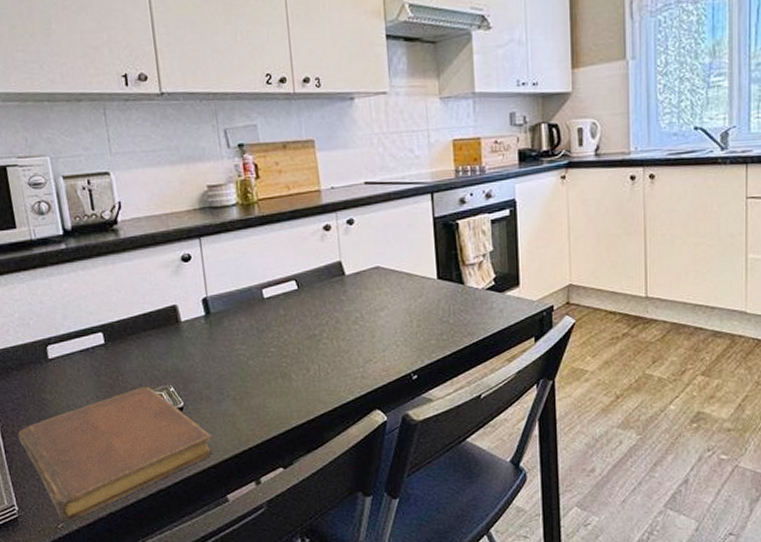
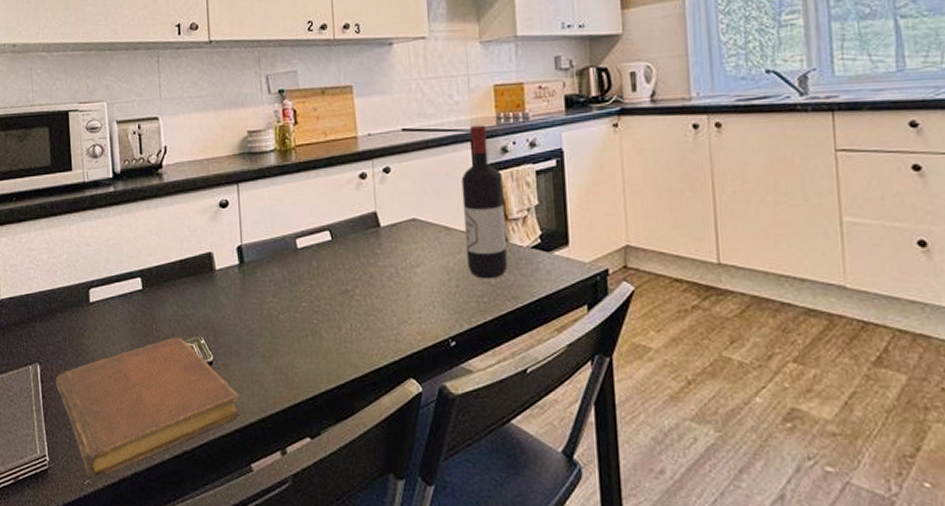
wine bottle: none [422,178,465,319] -> present [461,125,508,279]

